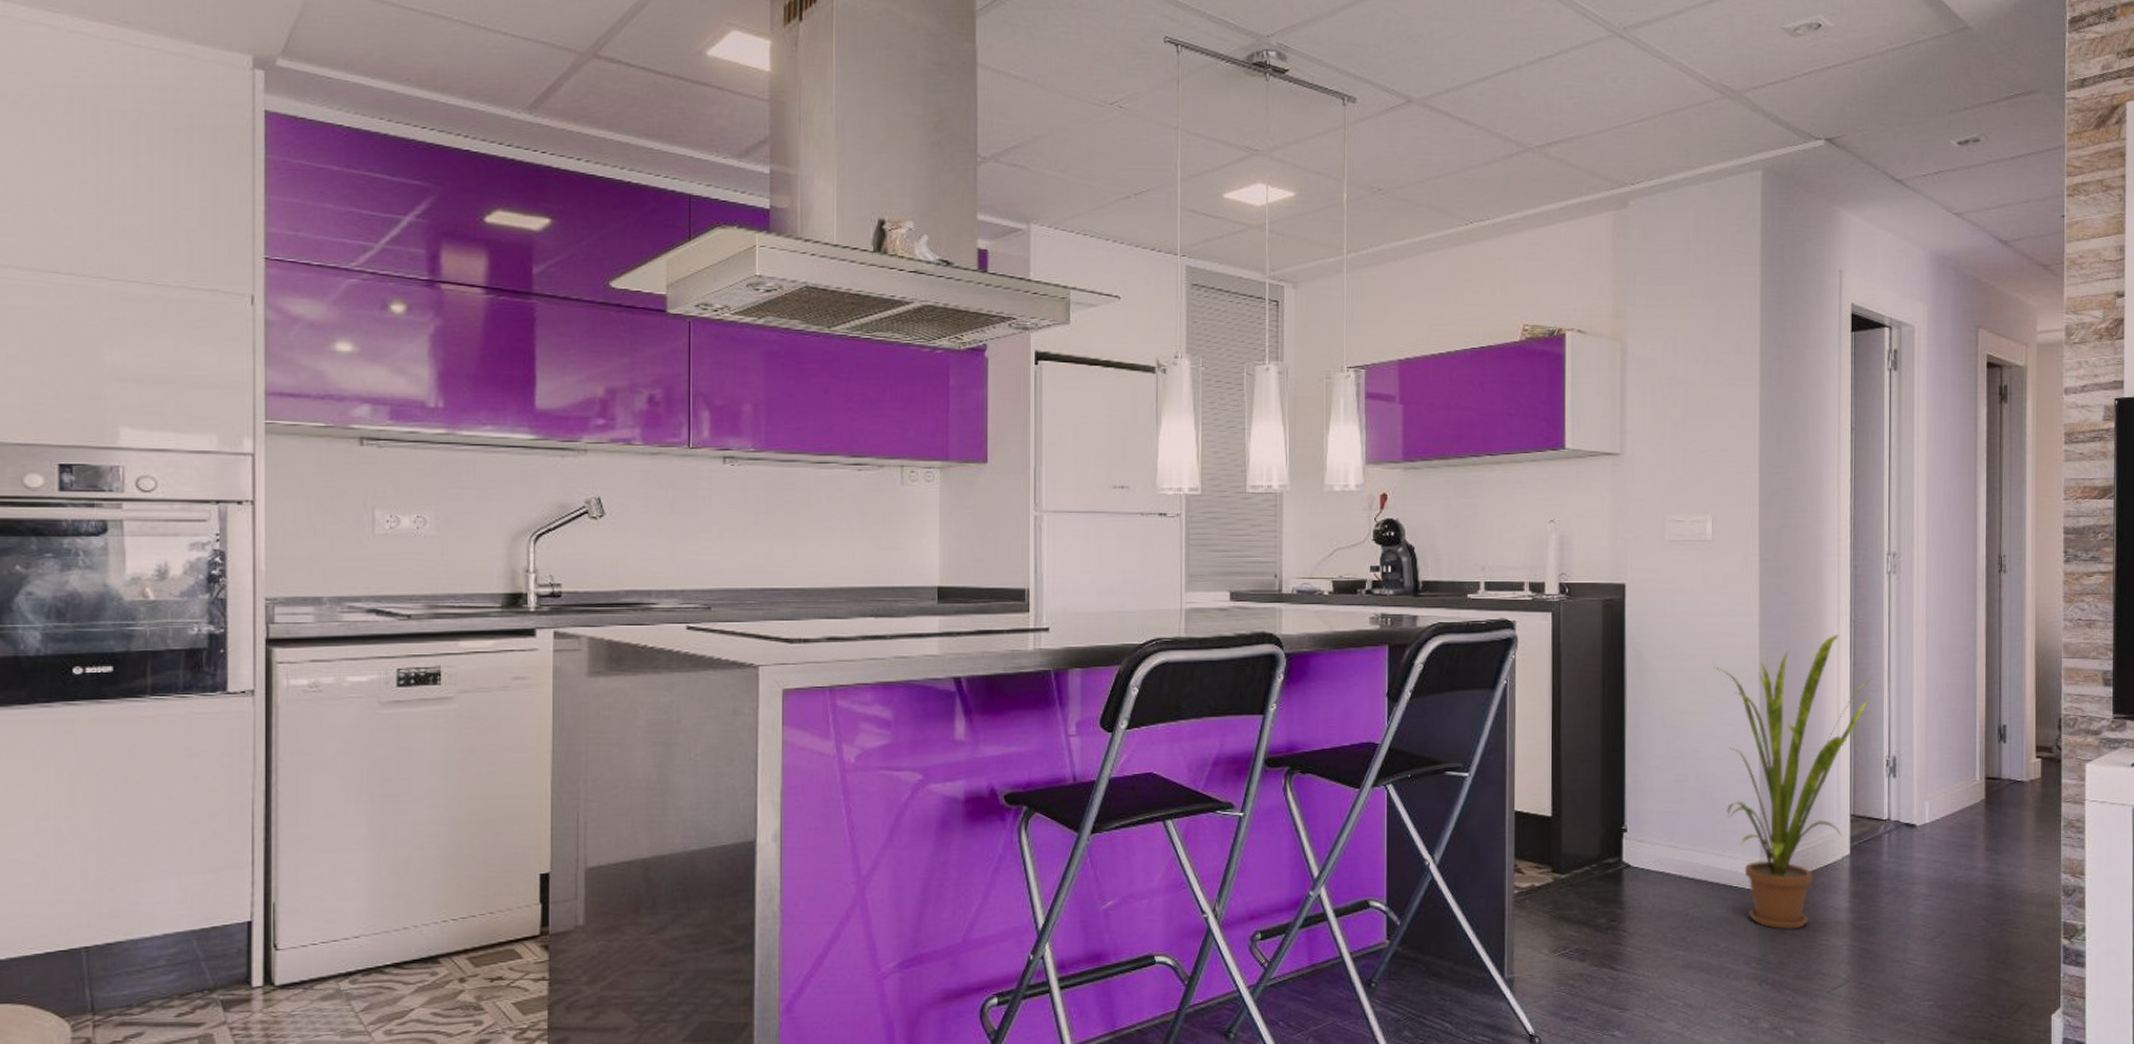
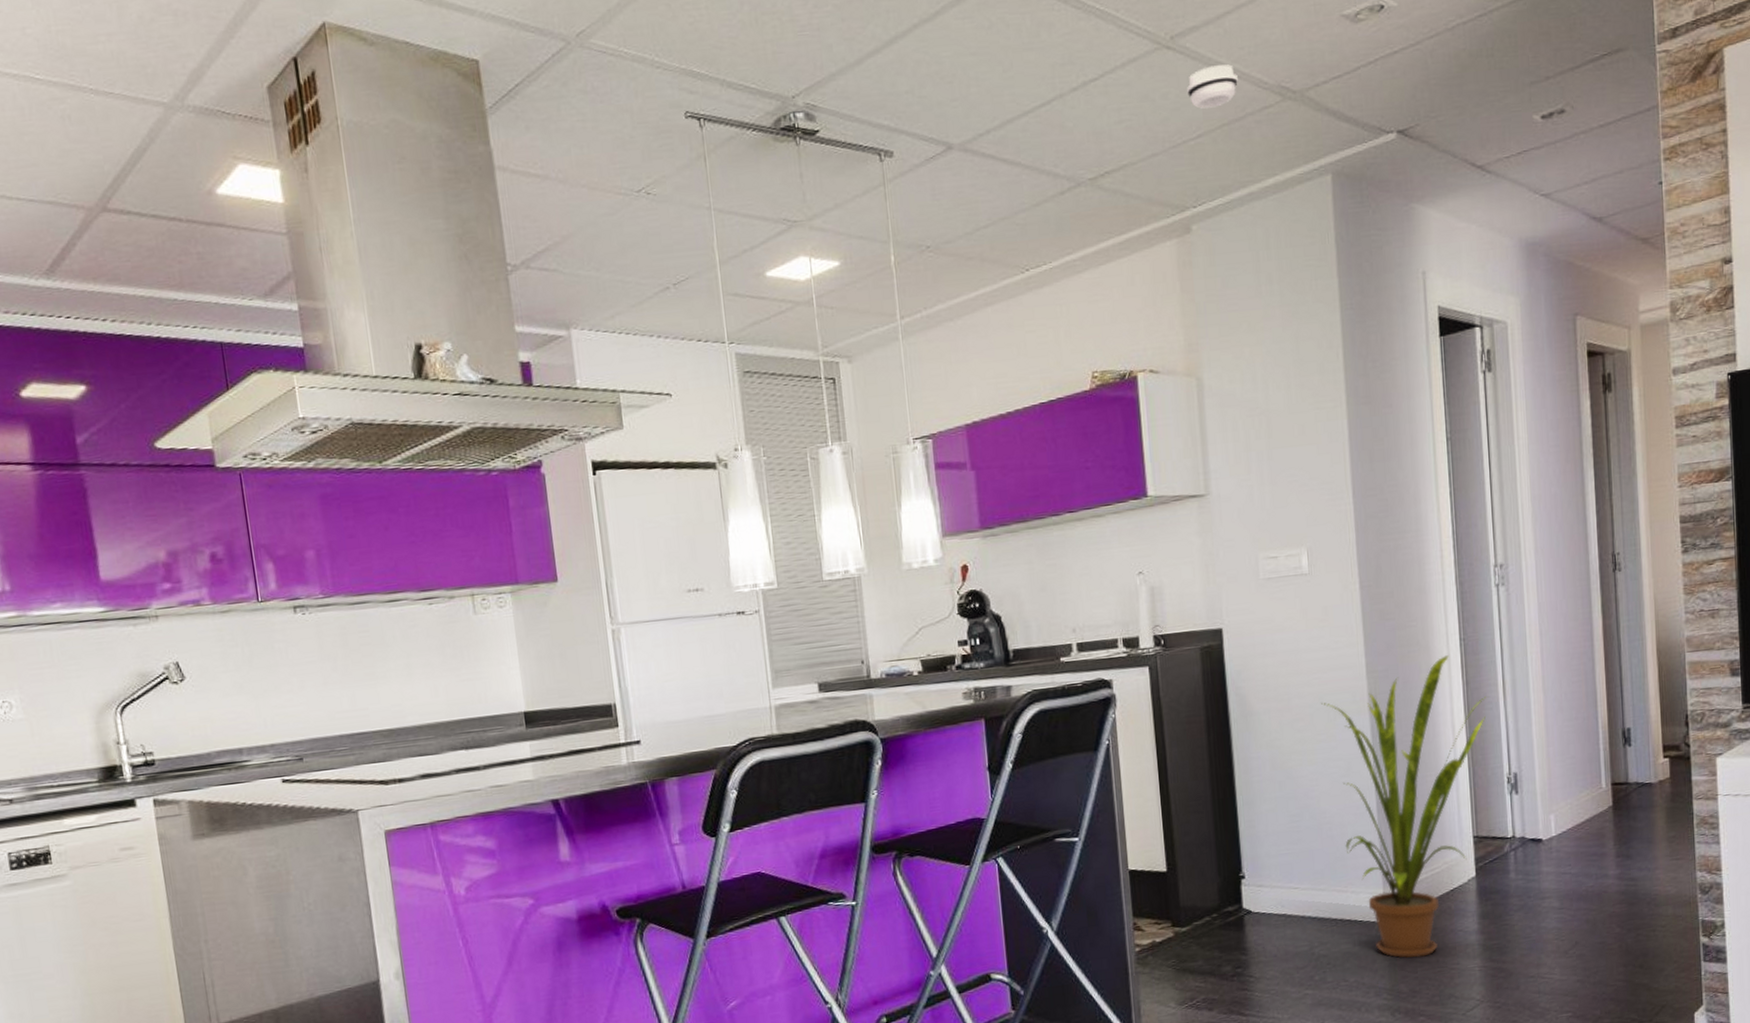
smoke detector: none [1635,58,1683,96] -> present [1187,64,1238,109]

